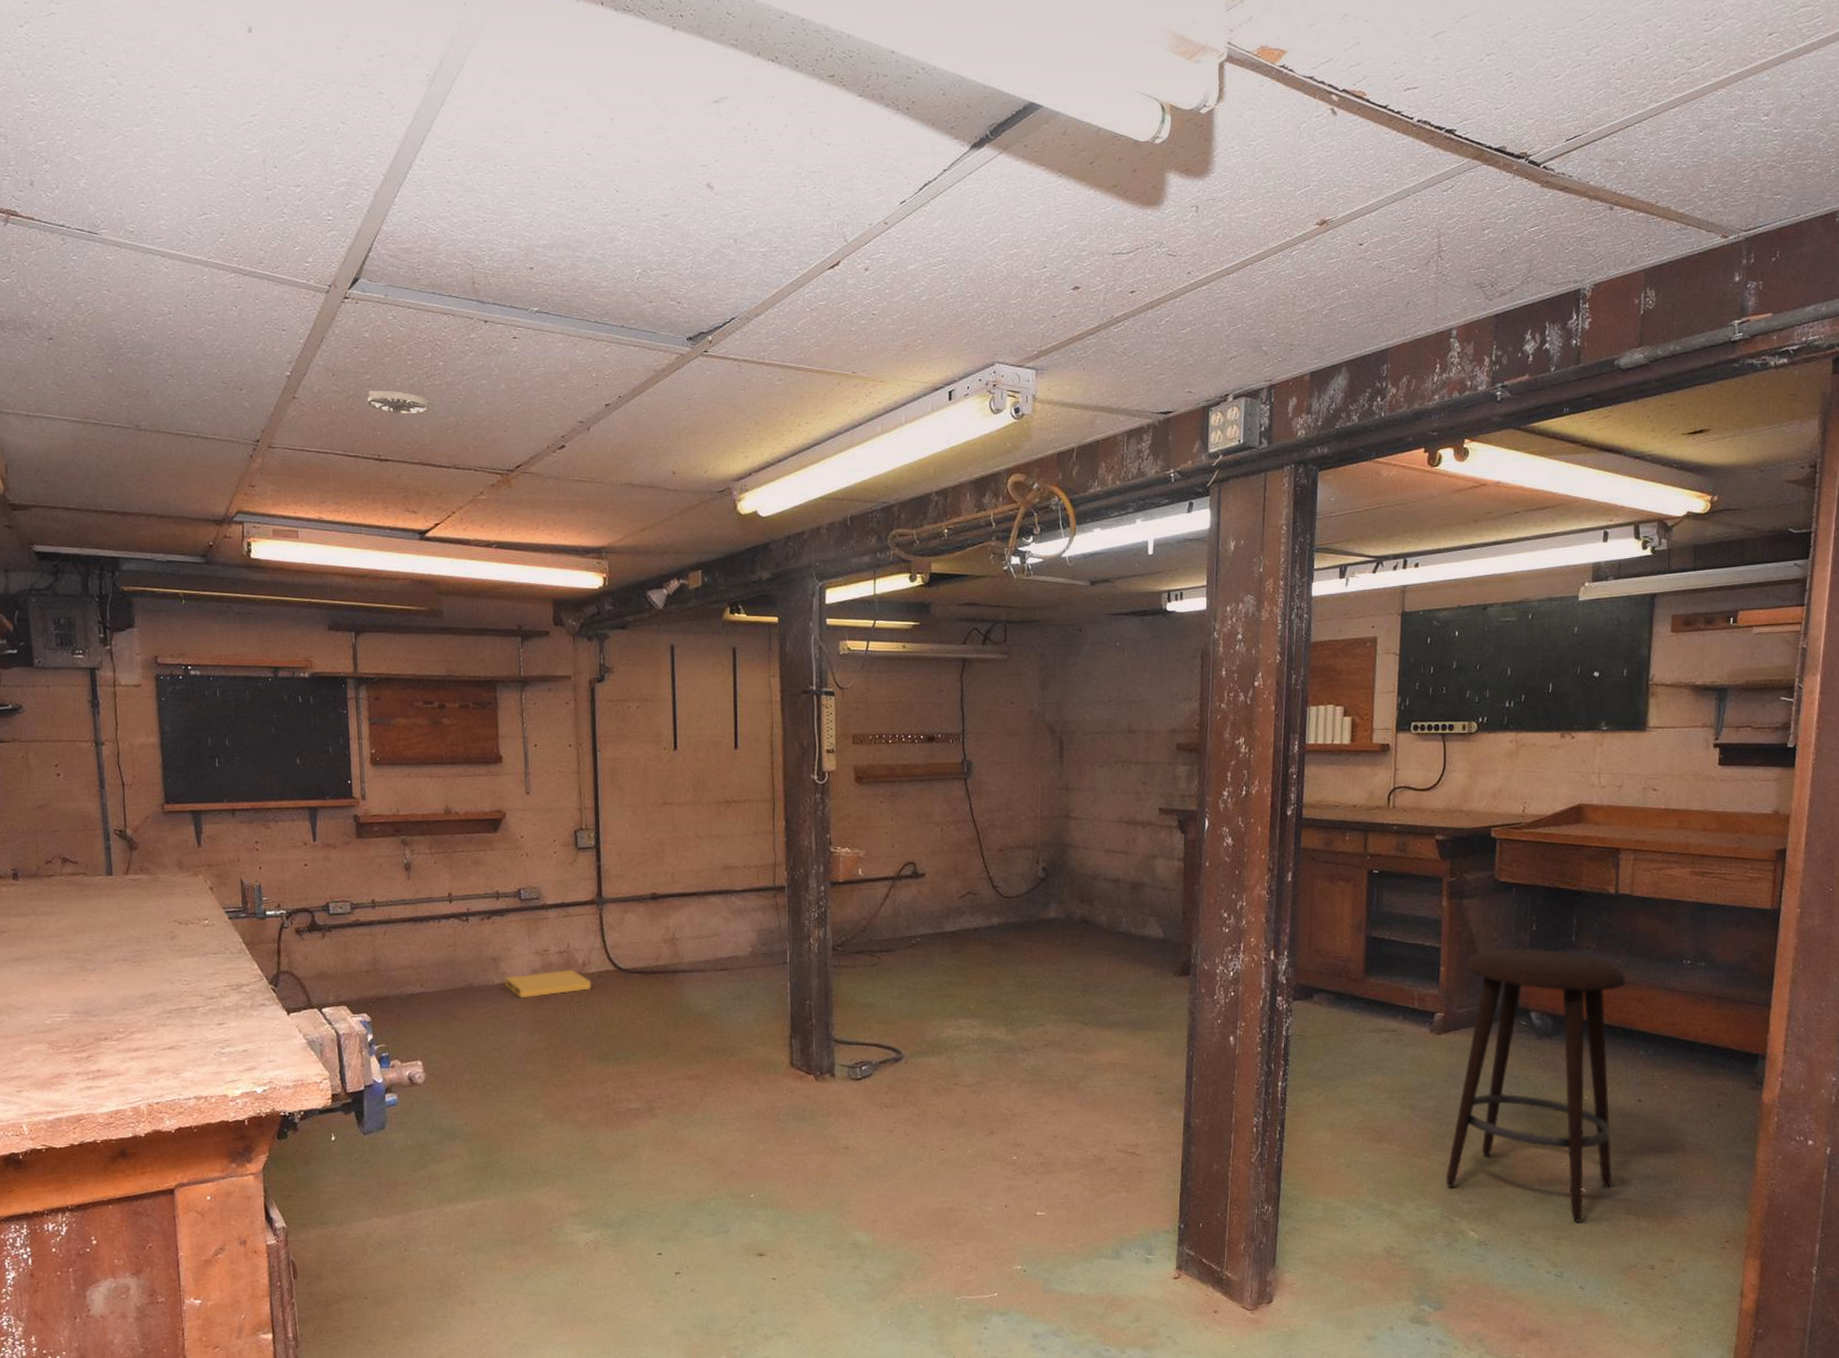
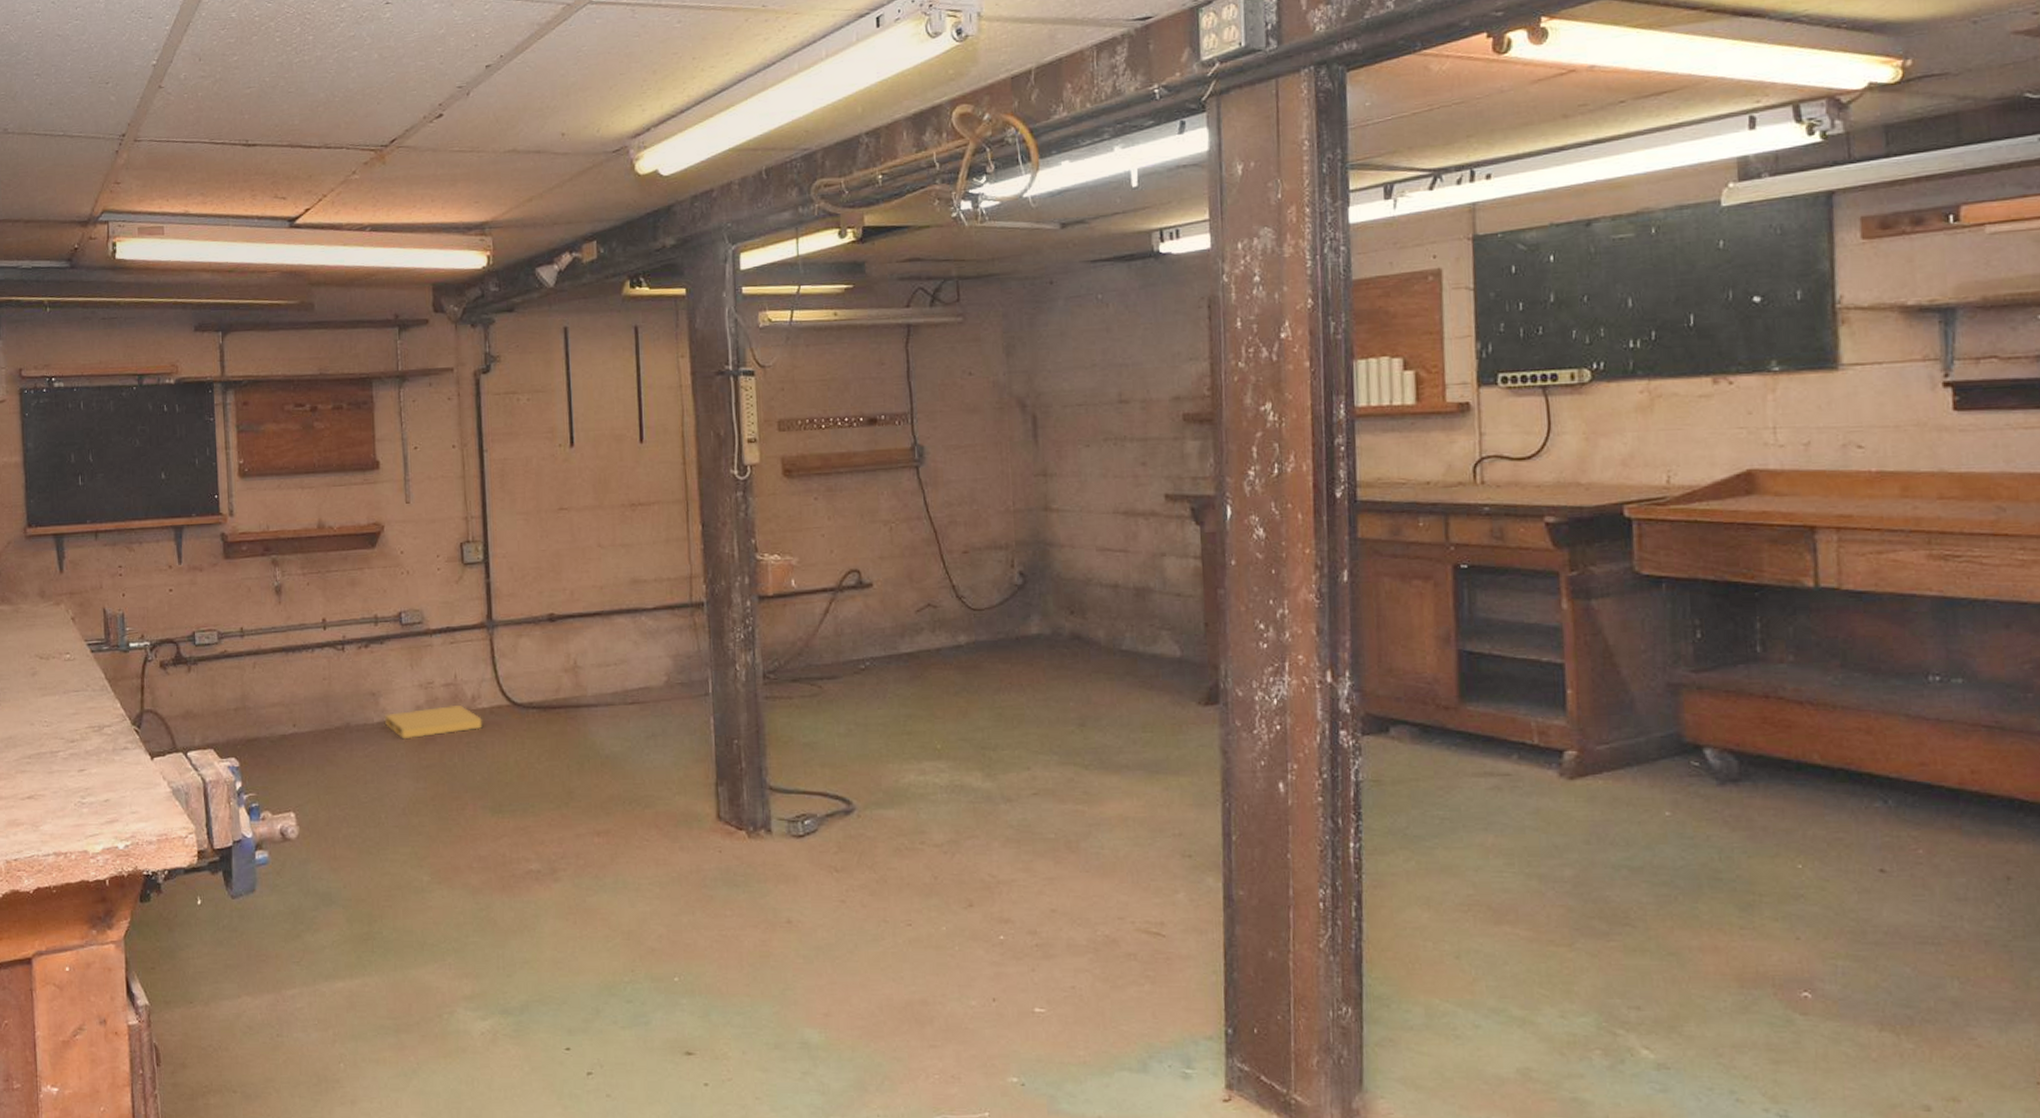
smoke detector: present [367,391,430,415] -> none [234,71,299,96]
stool: present [1446,948,1626,1223] -> none [1599,663,1852,1041]

